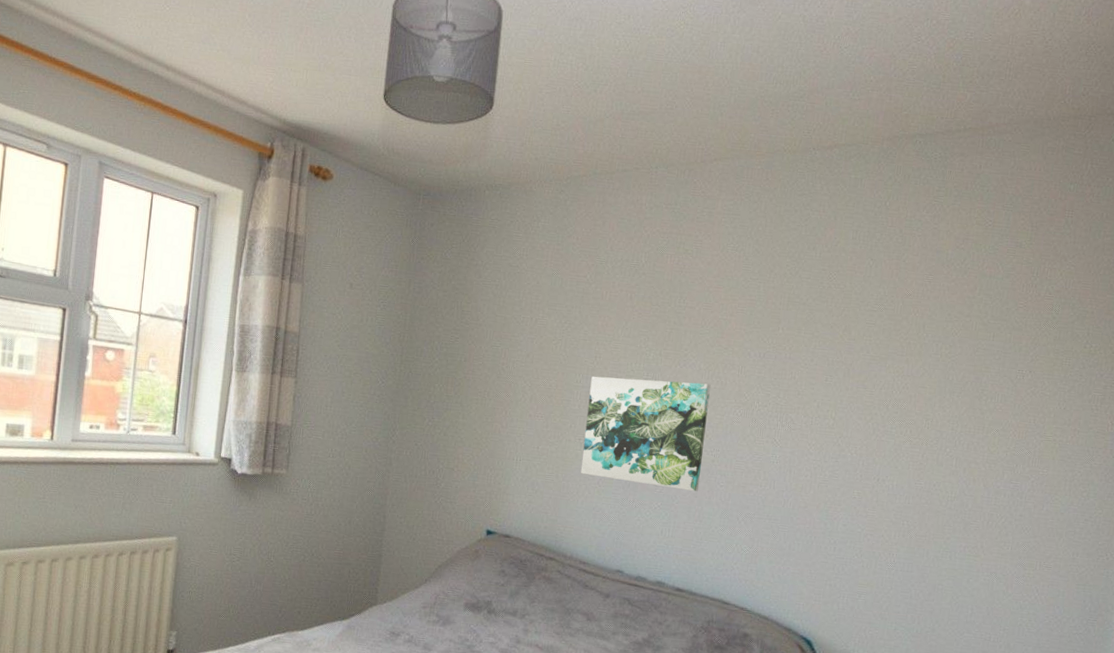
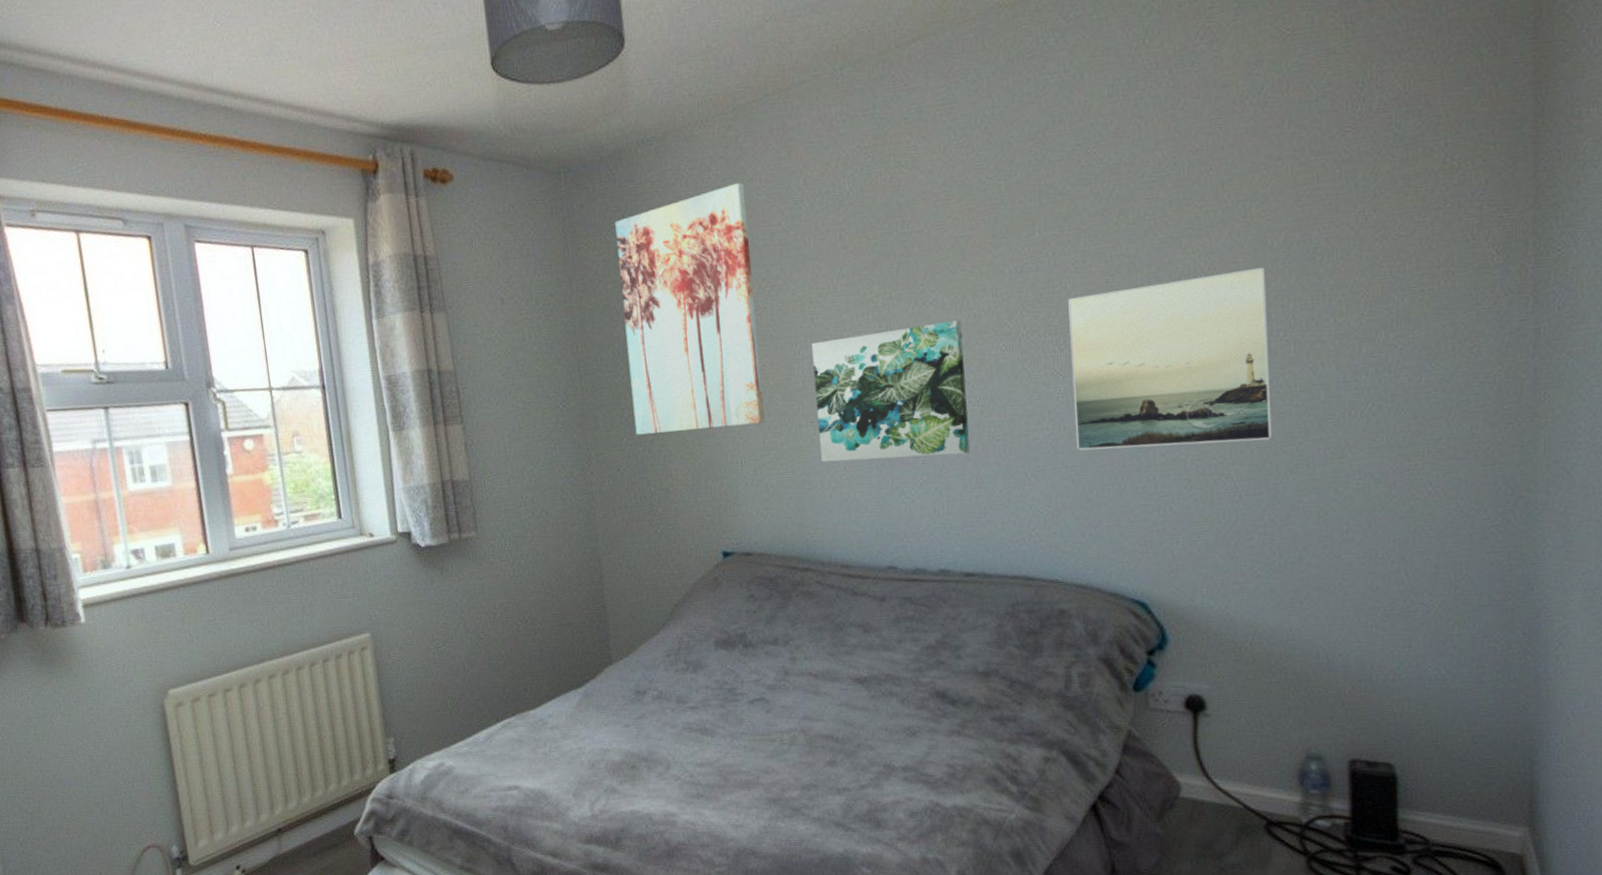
wall art: none [436,235,564,432] -> present [615,182,765,435]
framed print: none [781,386,945,531] -> present [1068,267,1273,451]

